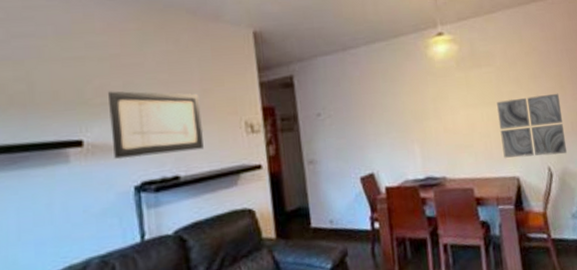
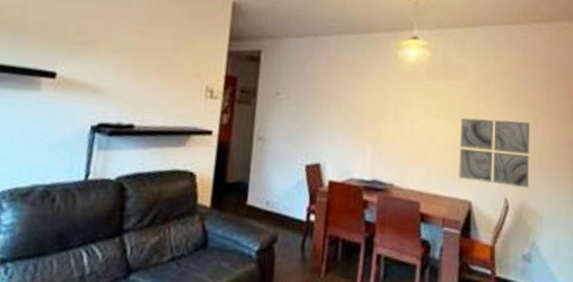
wall art: present [108,91,204,160] -> none [80,32,169,104]

